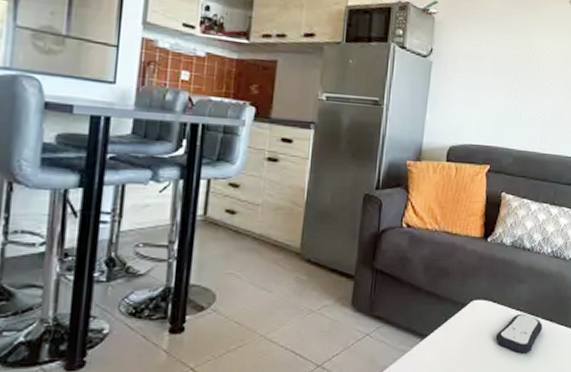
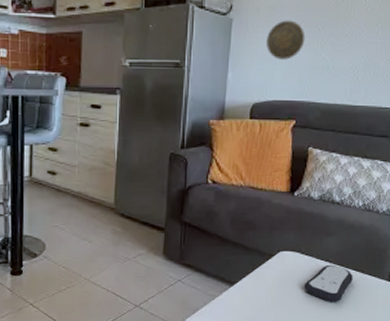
decorative plate: none [464,67,500,105] -> present [266,20,305,60]

